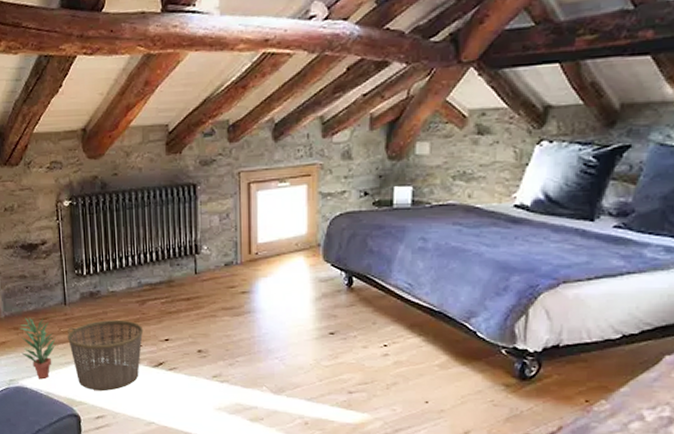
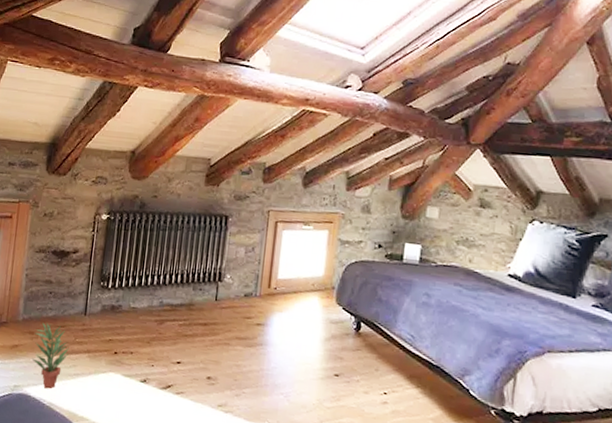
basket: present [67,320,144,391] -> none [80,335,158,408]

